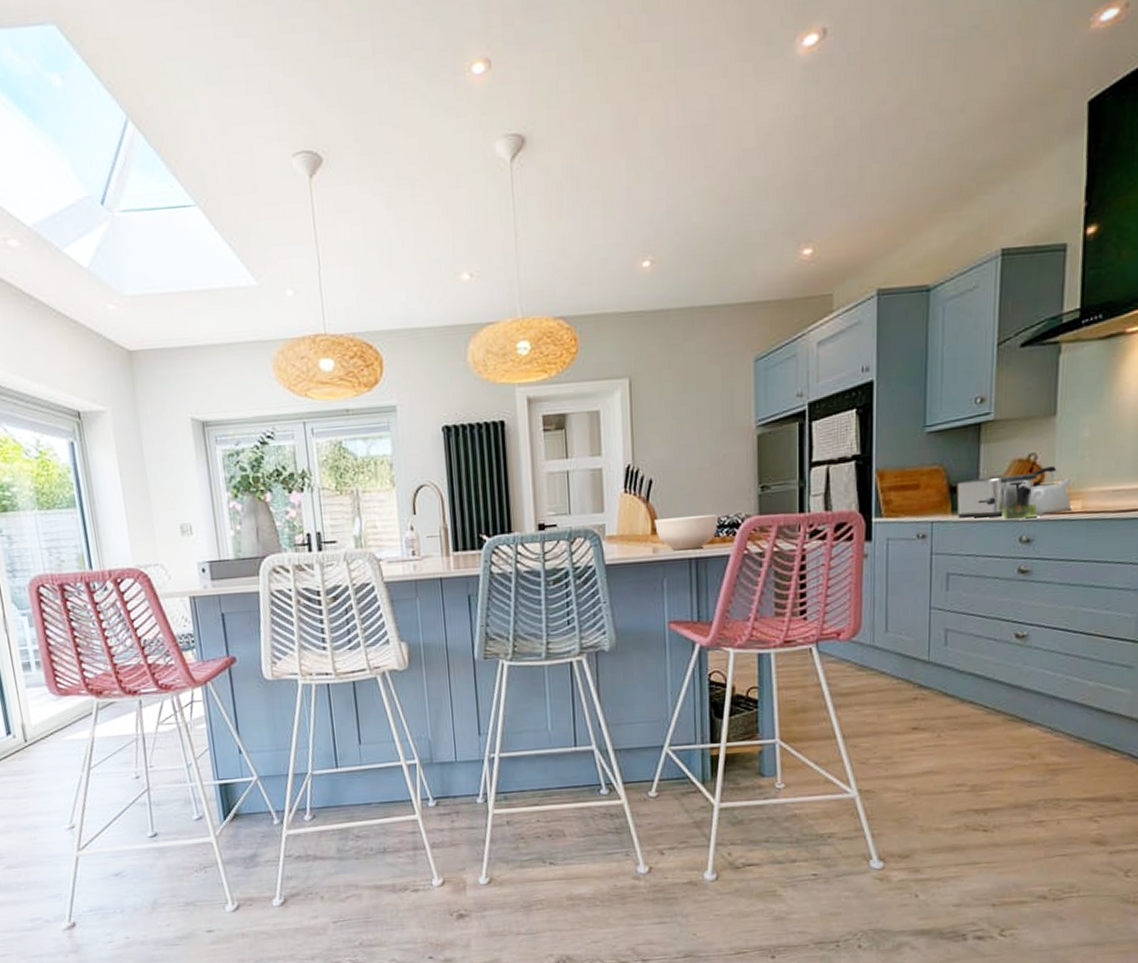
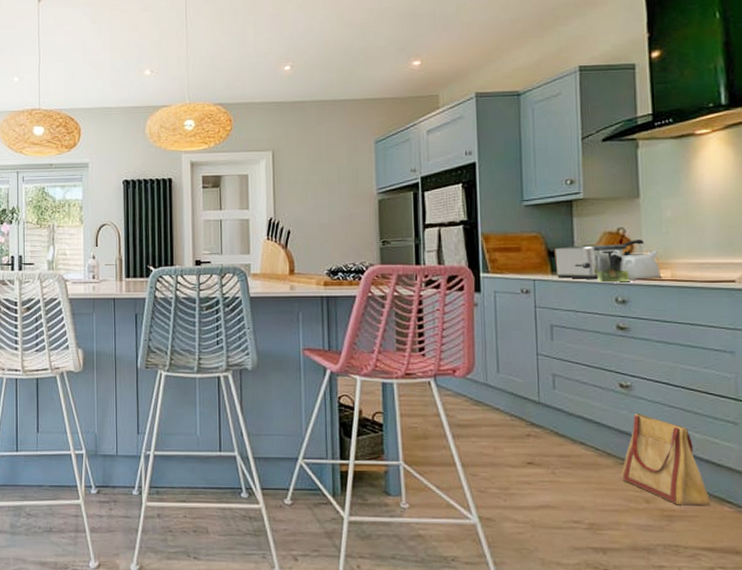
bowl: present [655,514,719,550] -> none [292,262,347,289]
shopping bag: none [1008,664,1096,758] -> present [621,412,710,506]

